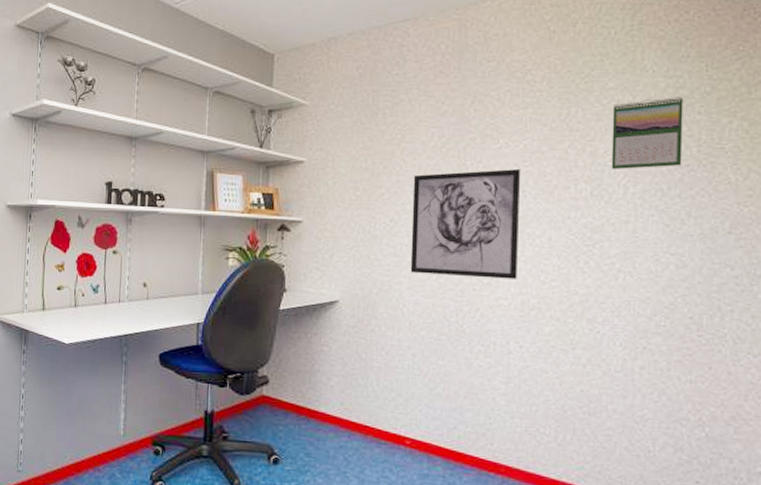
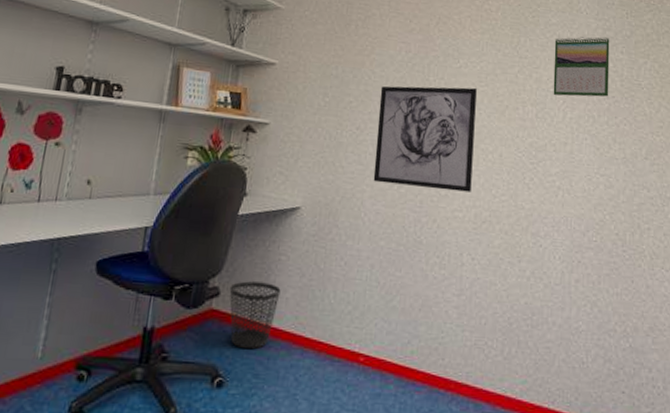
wastebasket: none [277,370,325,432] -> present [229,281,281,350]

